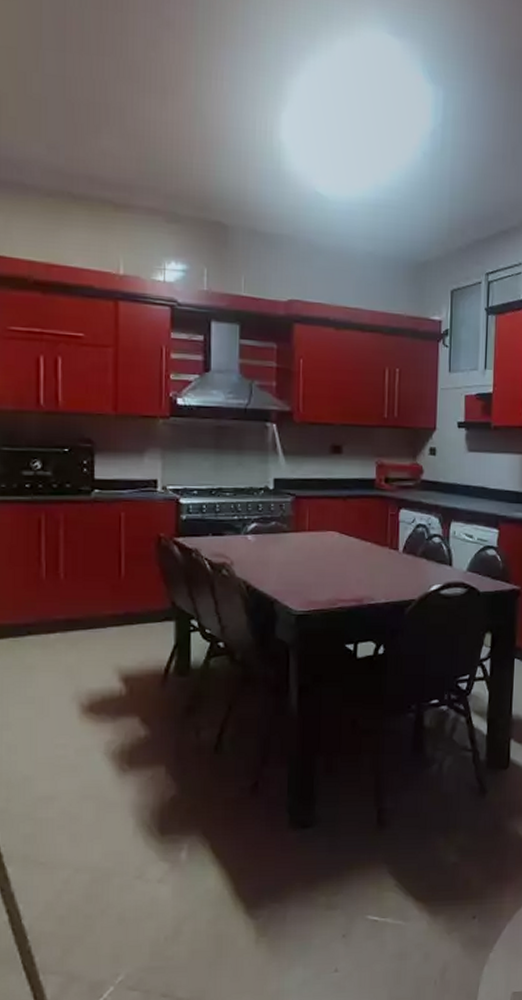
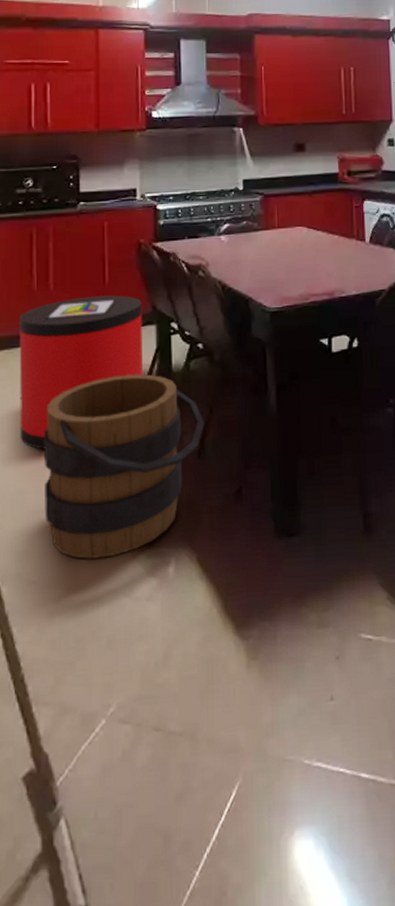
trash can: none [26,588,161,739] -> present [19,295,144,450]
bucket: none [52,670,223,843] -> present [43,374,204,559]

